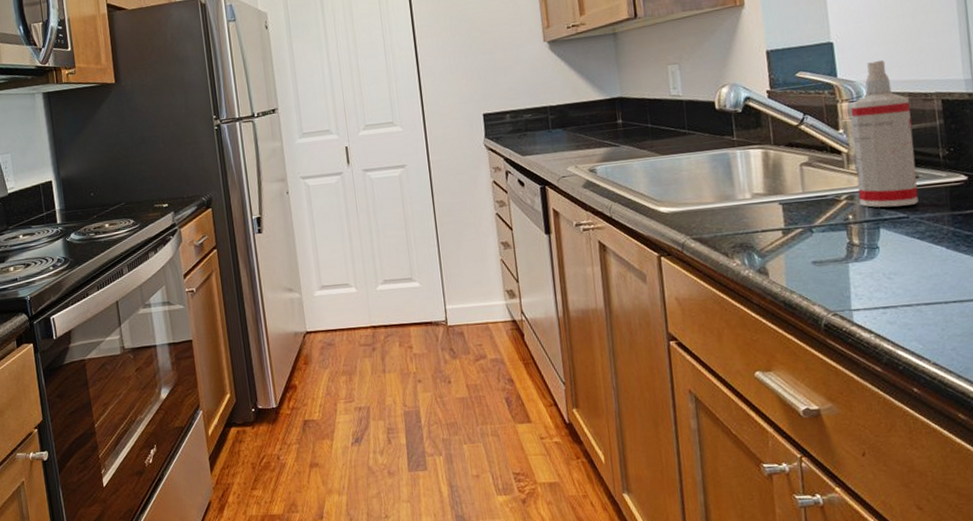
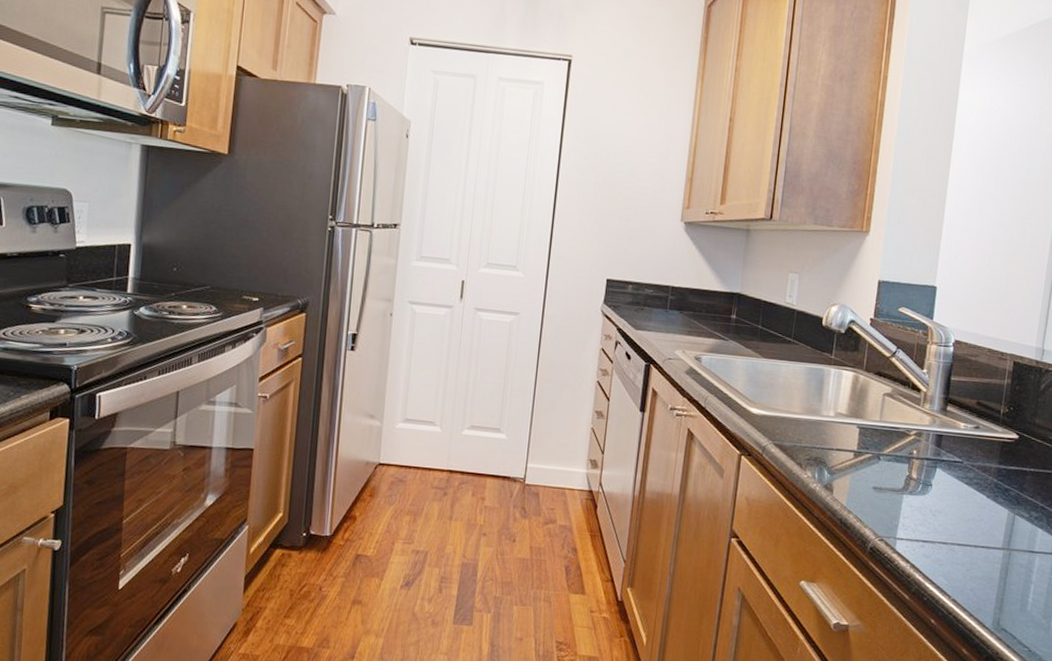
spray bottle: present [850,60,919,208] -> none [925,312,988,452]

